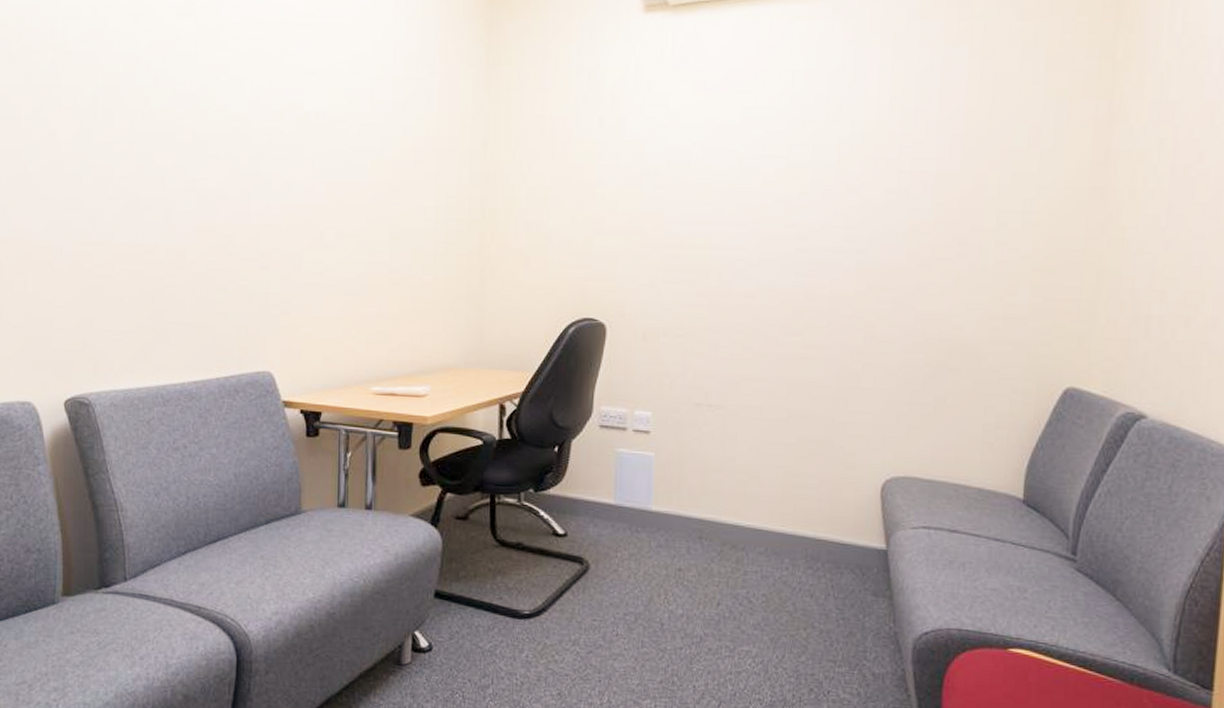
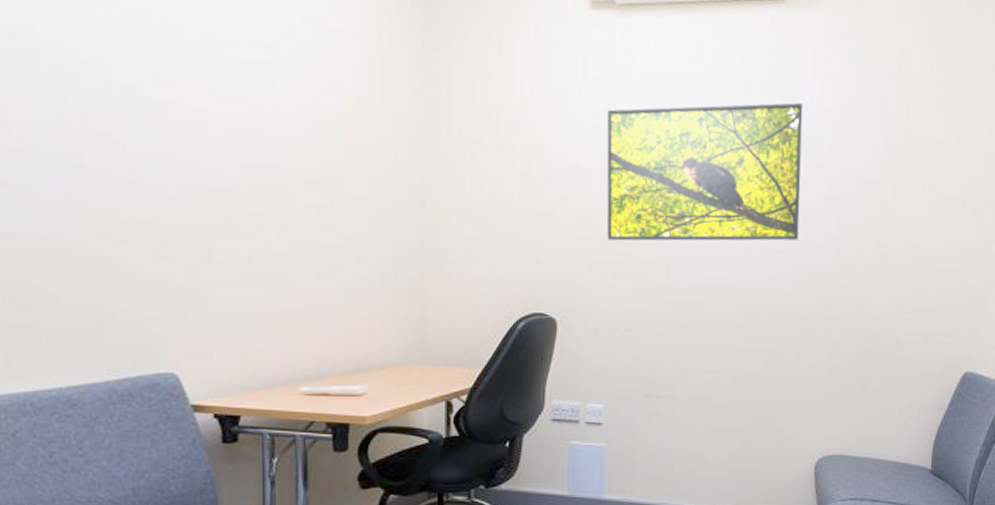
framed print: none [657,92,869,245] -> present [606,103,803,241]

